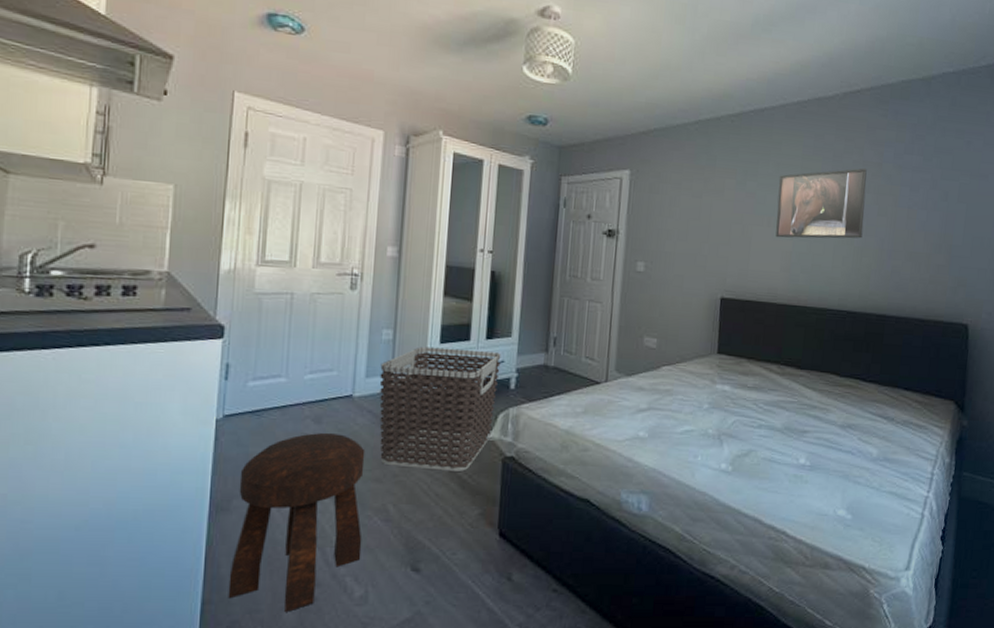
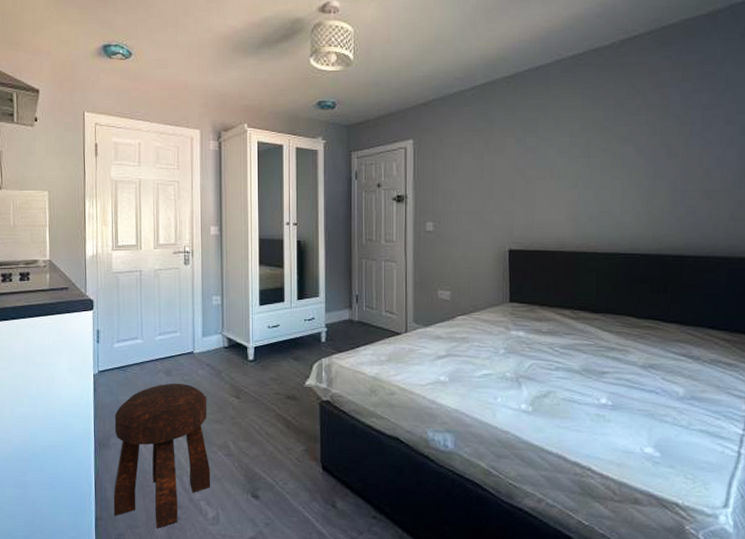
clothes hamper: present [379,346,501,471] -> none [213,309,312,414]
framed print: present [775,168,867,239] -> none [559,111,653,189]

